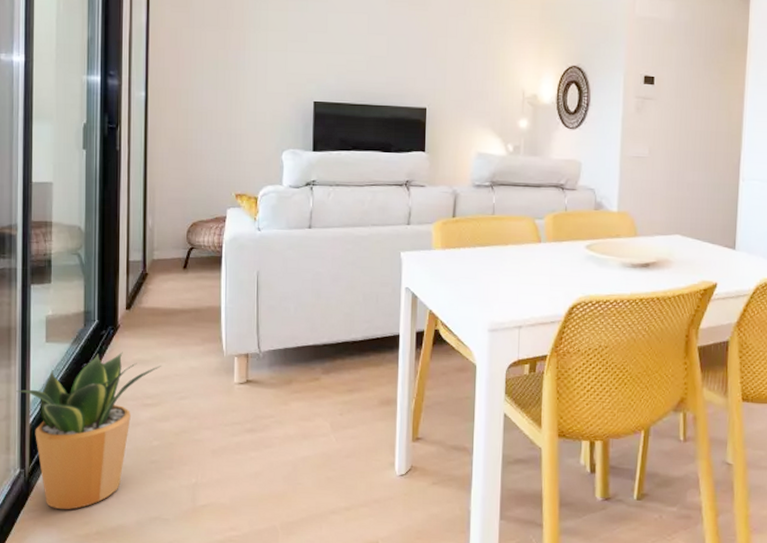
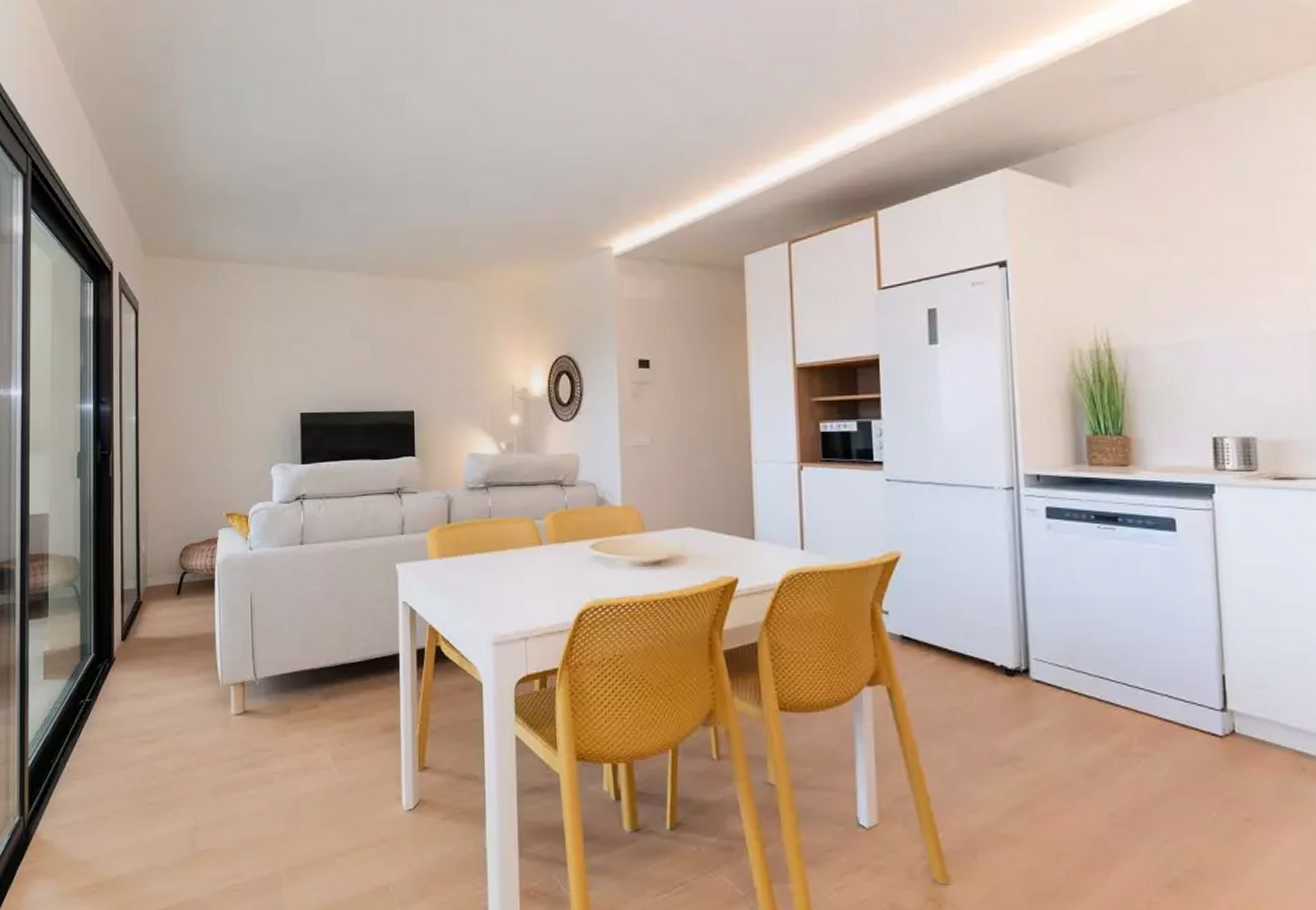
potted plant: present [16,352,162,510] -> none [15,686,158,860]

